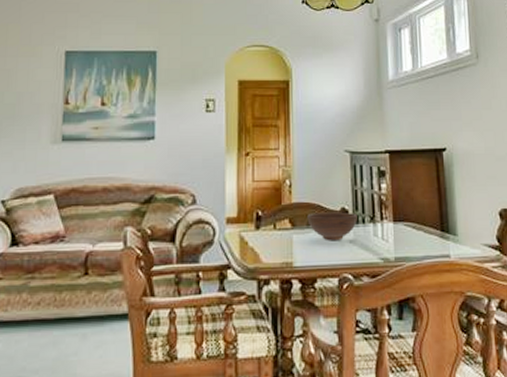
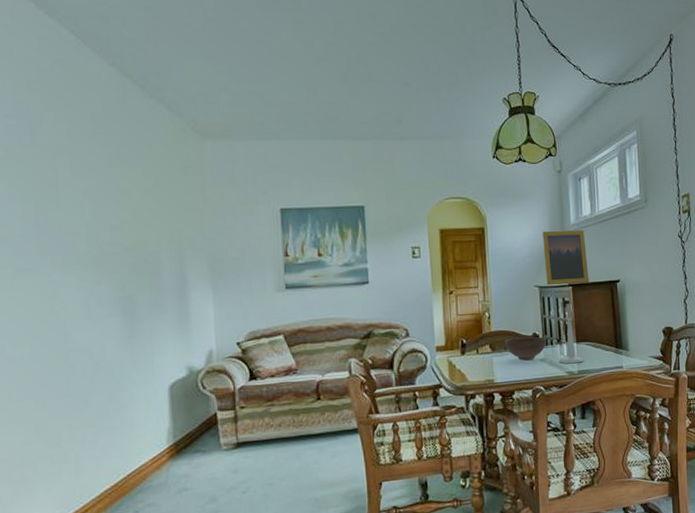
picture frame: none [356,87,410,151] -> present [542,230,589,286]
candlestick: none [372,173,404,248] -> present [559,303,585,364]

